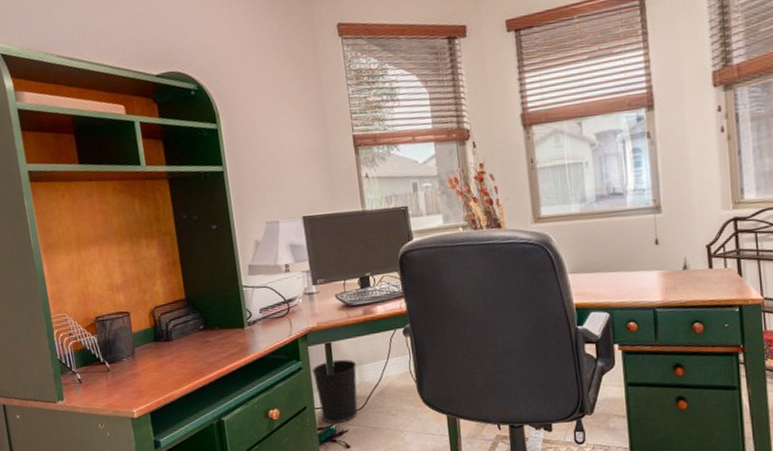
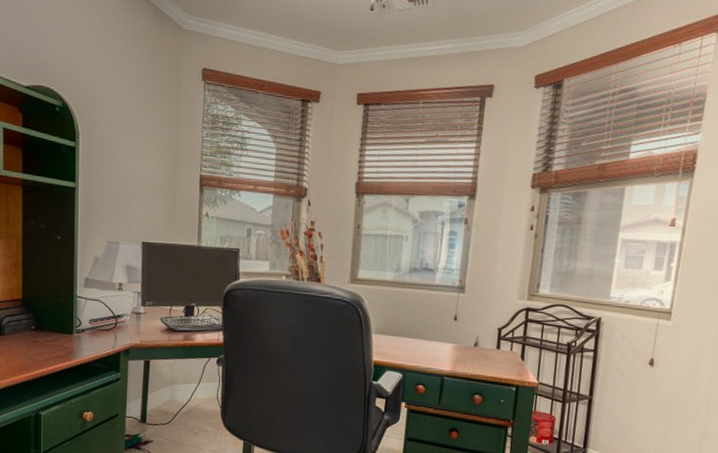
wastebasket: present [312,359,358,424] -> none [128,376,171,434]

